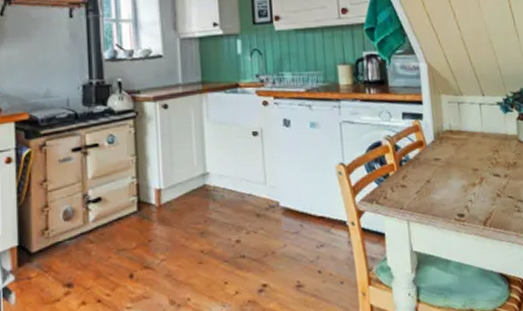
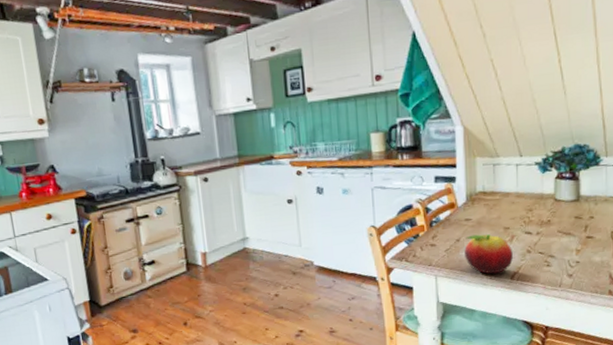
fruit: none [435,175,484,220] -> present [464,234,513,274]

